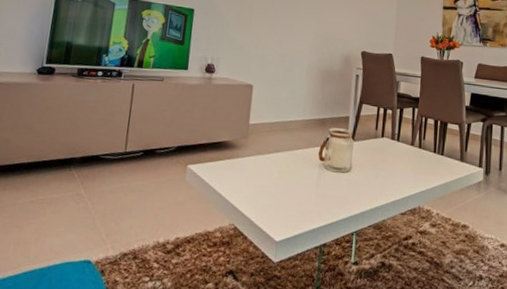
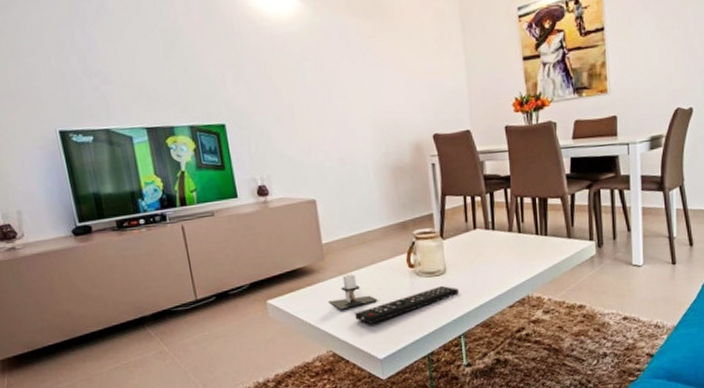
candle: none [242,155,286,187] -> present [328,274,378,309]
remote control: none [262,182,359,206] -> present [355,285,459,324]

